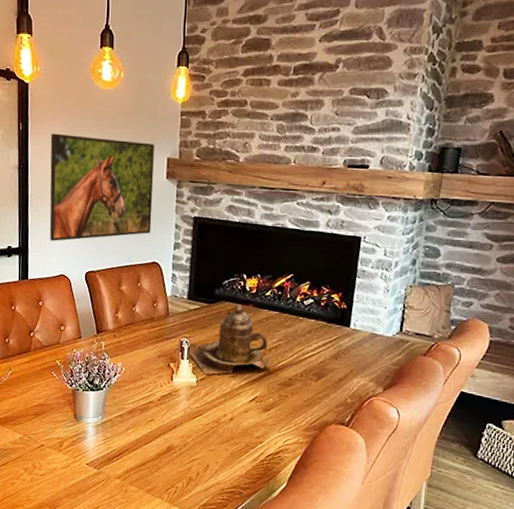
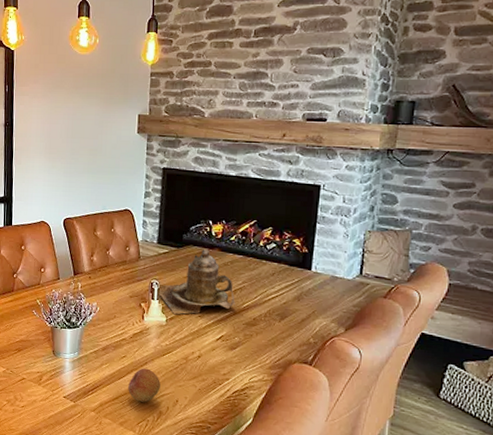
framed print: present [49,133,154,241] -> none [31,94,127,191]
fruit: none [156,432,190,468] -> present [128,368,160,403]

